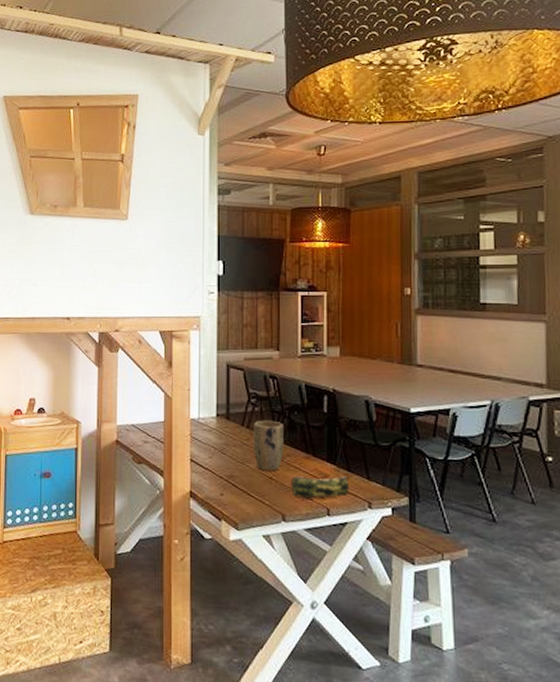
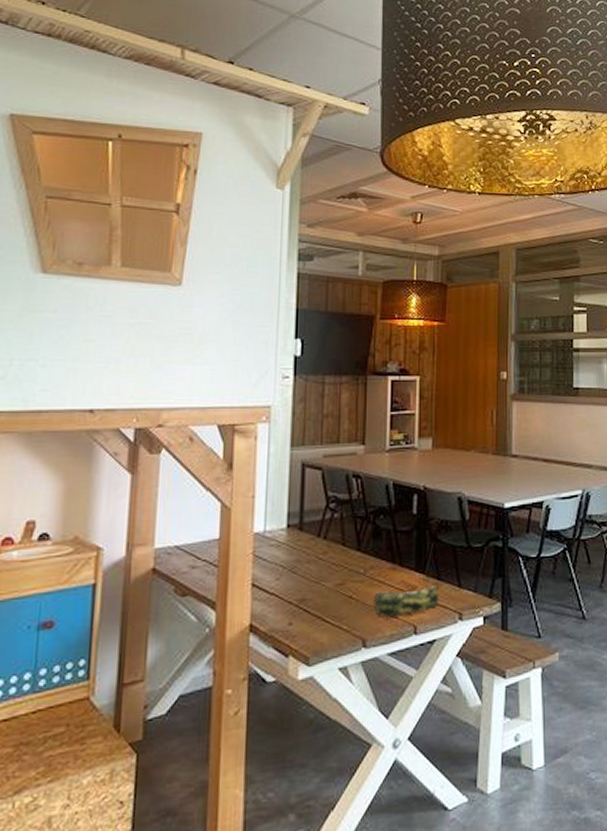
plant pot: present [253,420,284,471] -> none [330,527,367,589]

